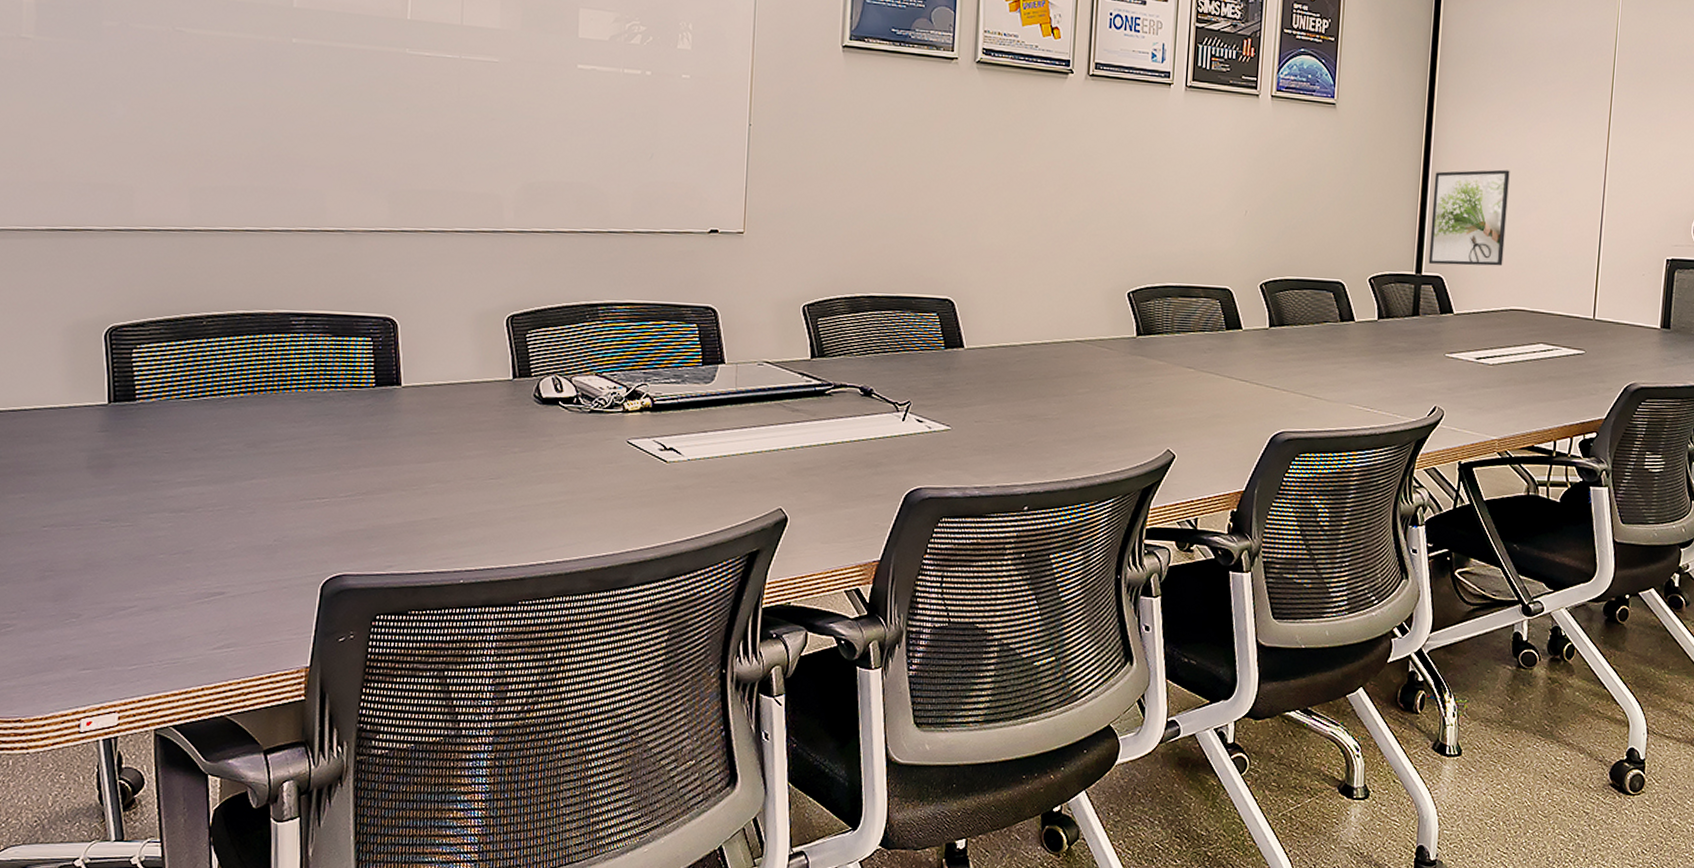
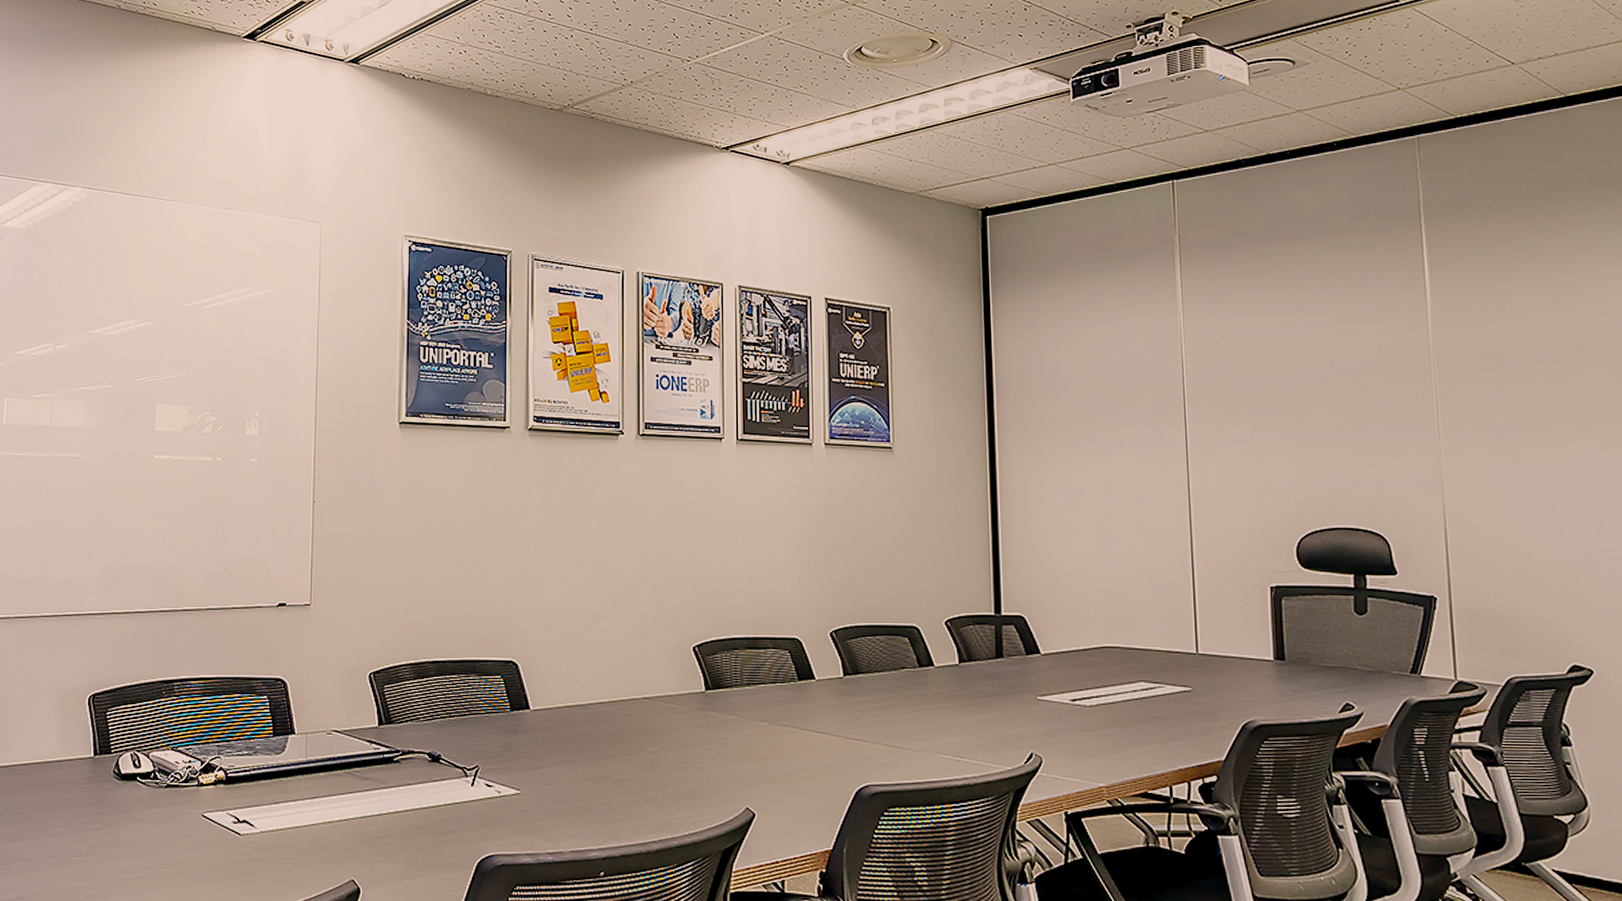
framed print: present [1428,169,1510,266] -> none [1004,503,1089,603]

